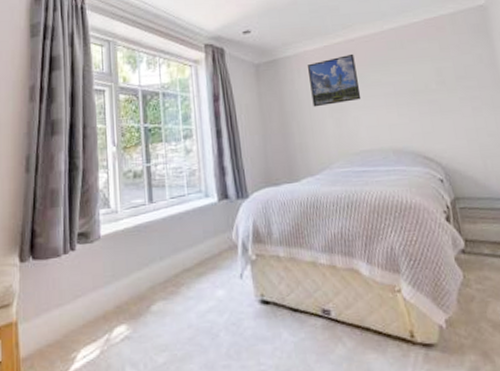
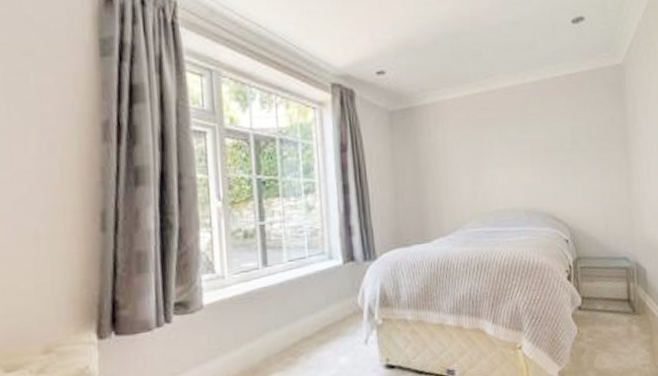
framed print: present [308,53,361,107] -> none [446,106,498,163]

